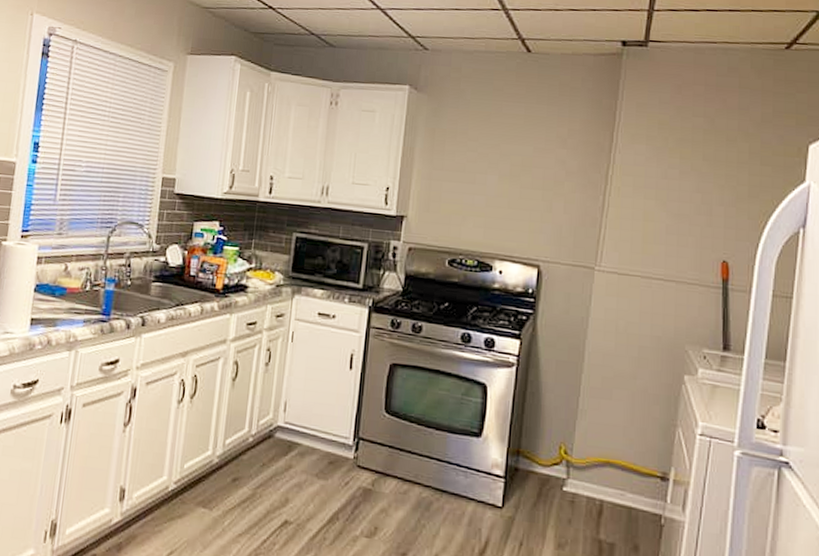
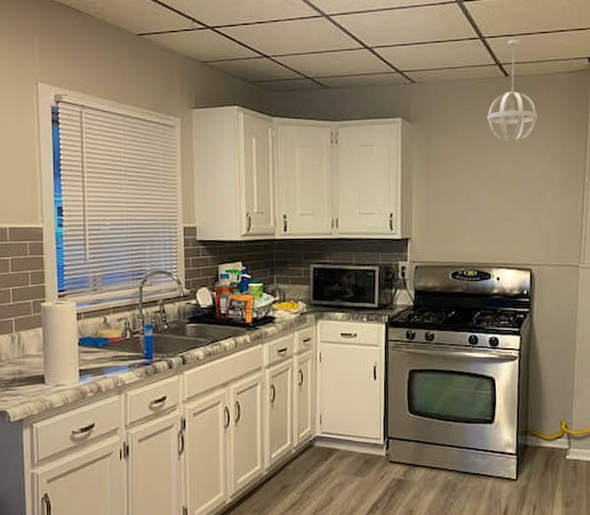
pendant light: none [503,14,560,124] -> present [487,40,537,143]

